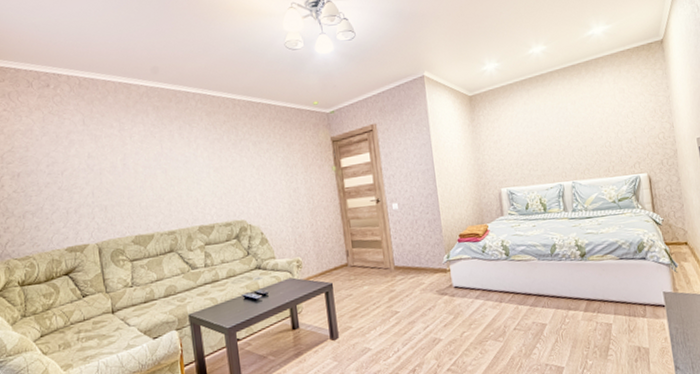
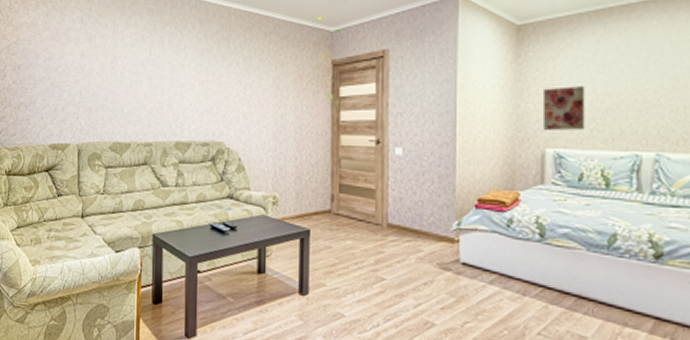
wall art: none [493,138,525,174] -> present [542,86,585,130]

